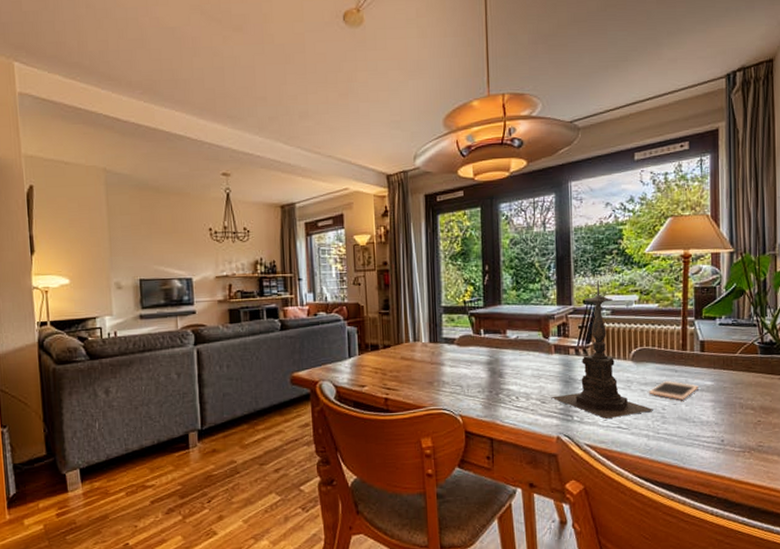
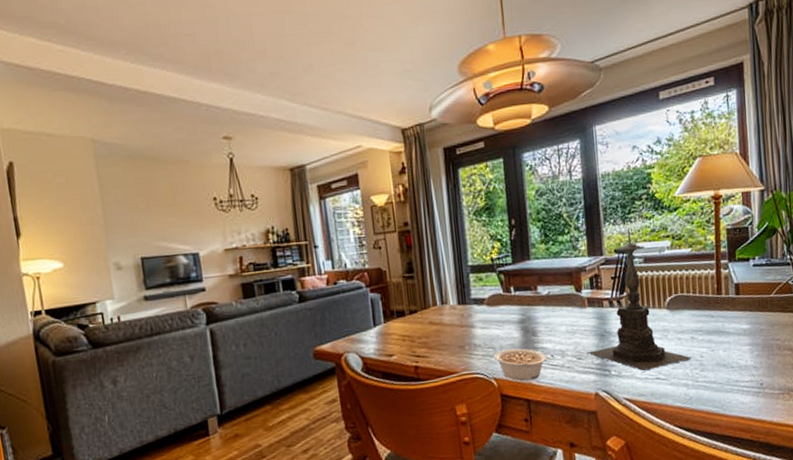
legume: none [460,388,512,420] -> present [493,348,547,381]
cell phone: present [648,381,698,400] -> none [685,326,735,346]

